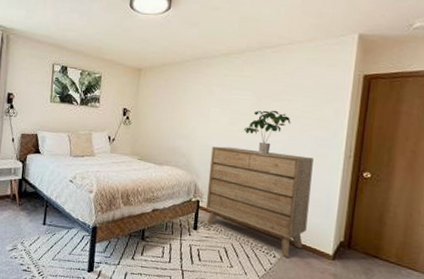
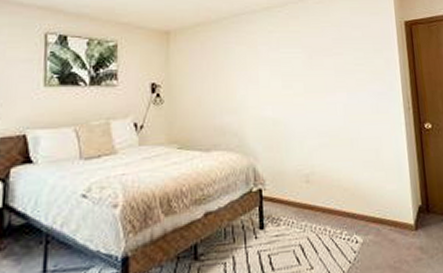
dresser: present [206,146,314,257] -> none [266,114,384,239]
potted plant: present [243,110,291,155] -> none [299,66,347,119]

